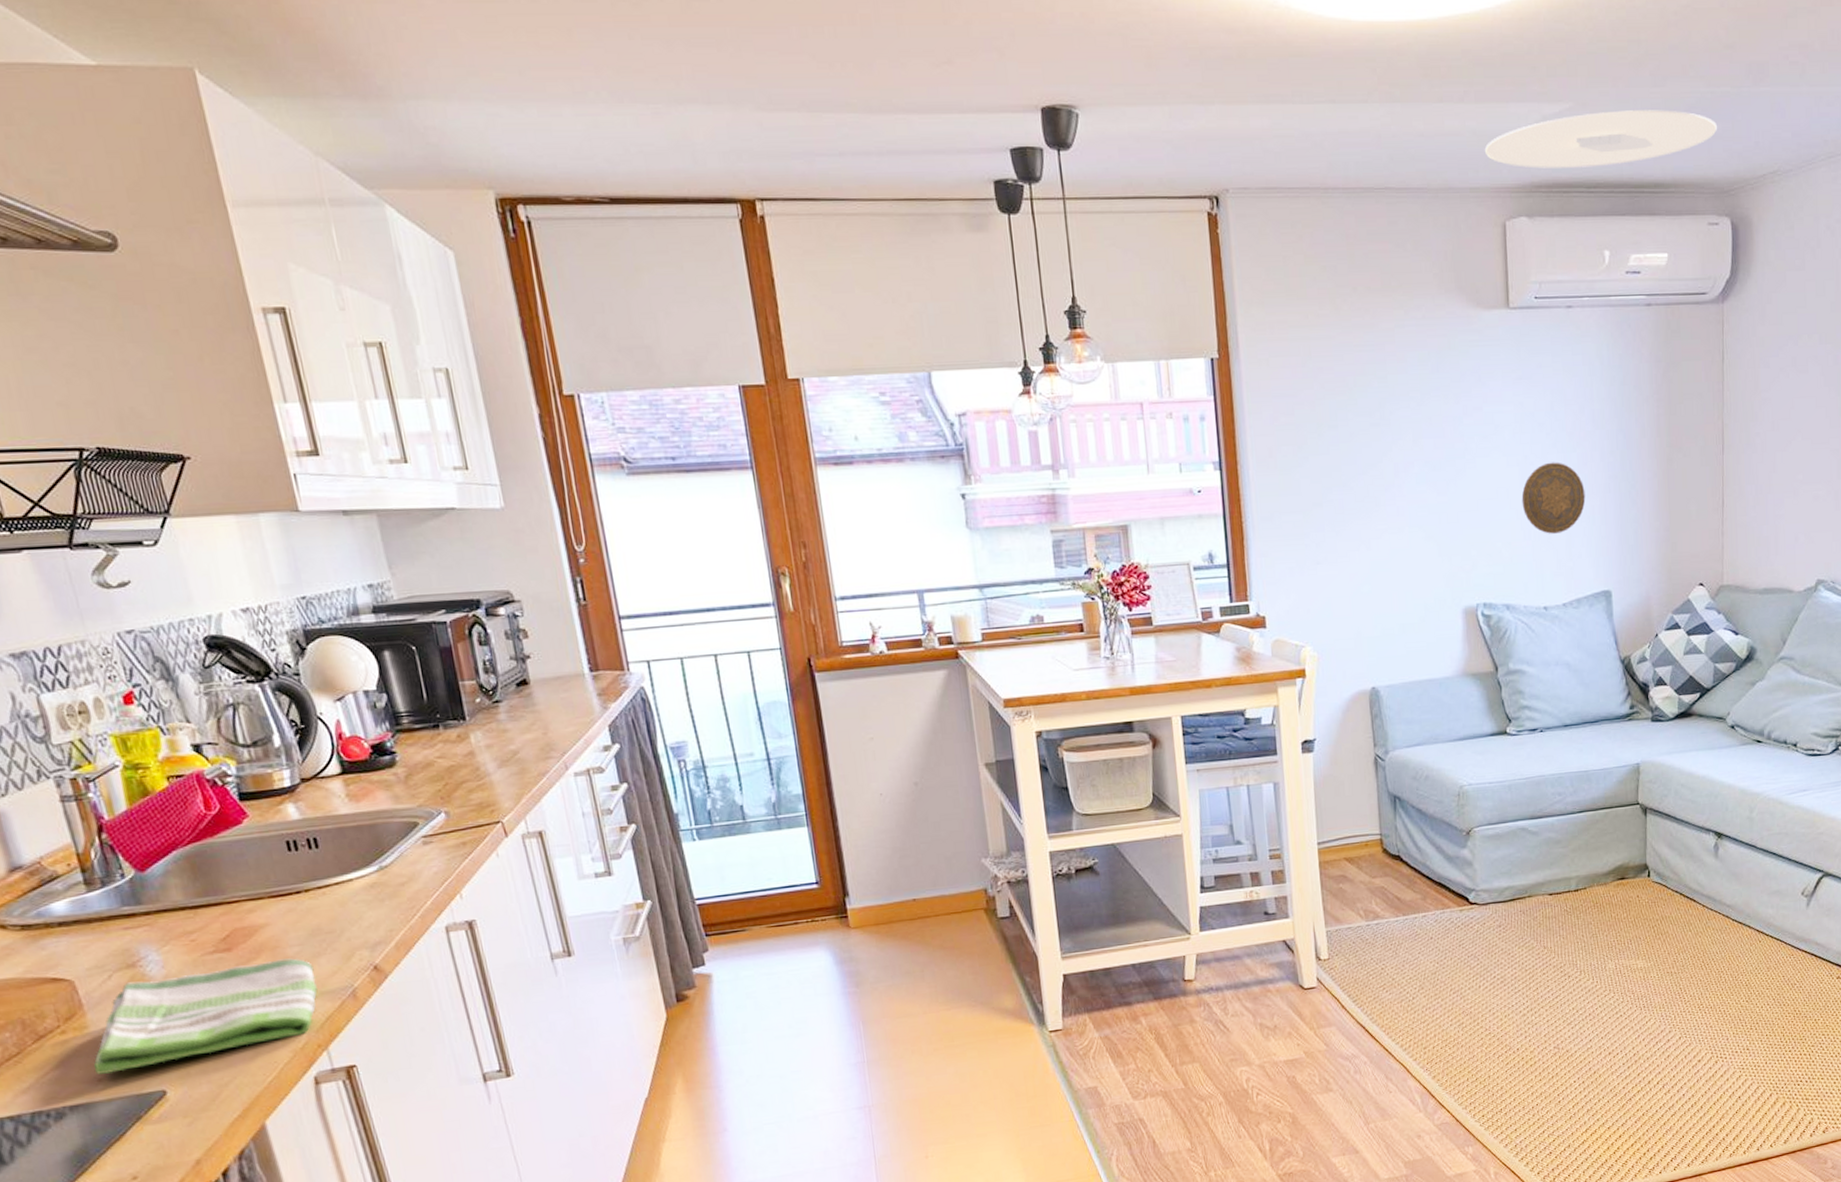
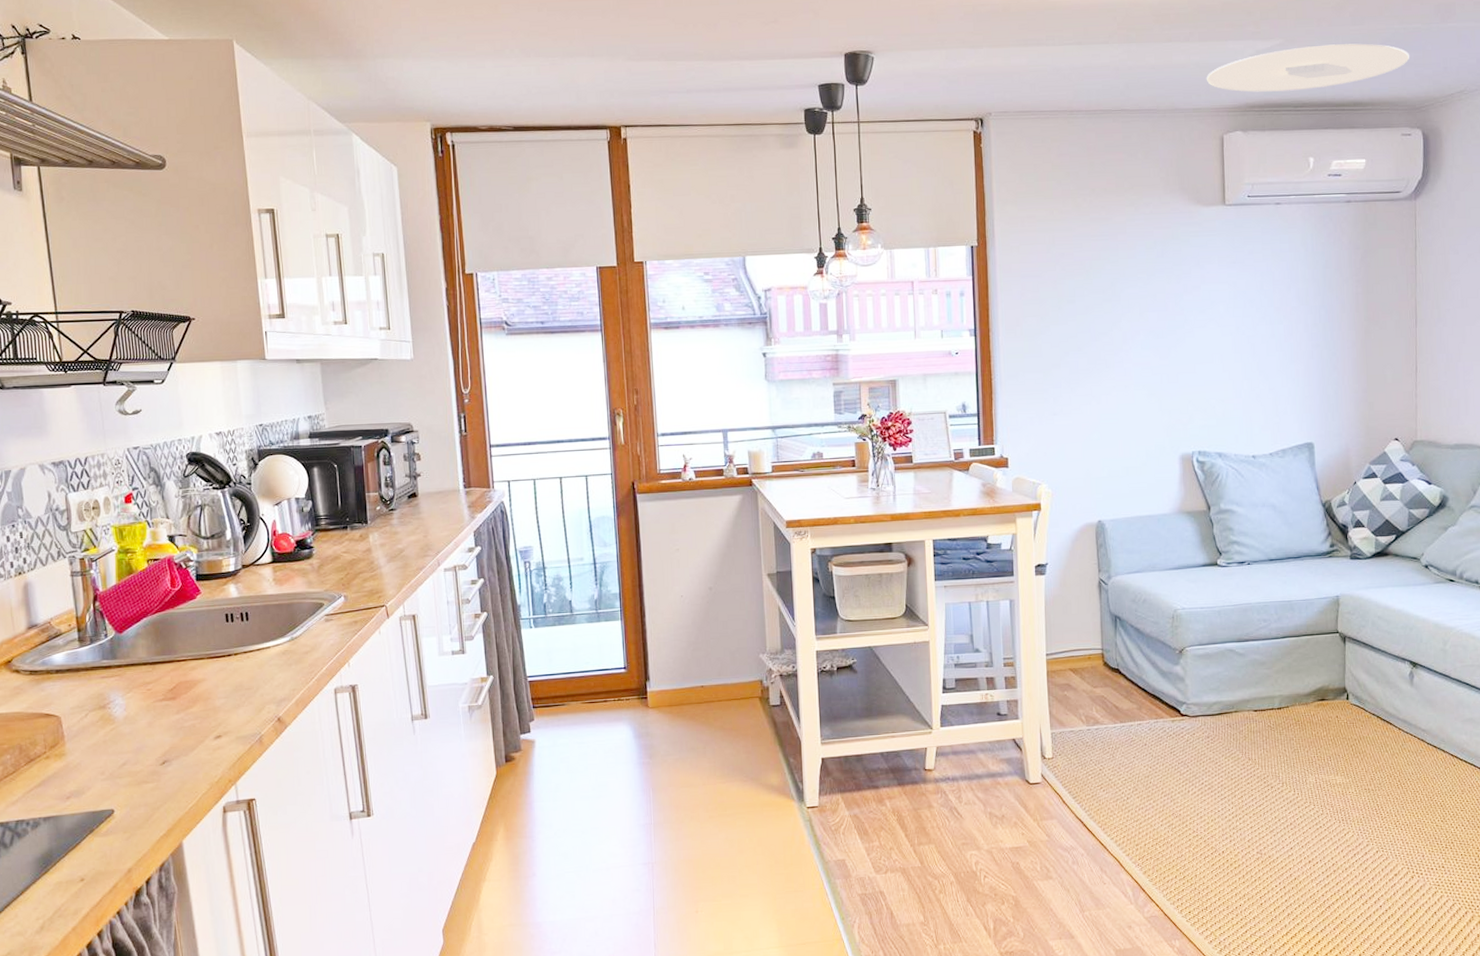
dish towel: present [93,958,318,1075] -> none [65,708,234,793]
decorative plate: present [1521,462,1586,534] -> none [1234,332,1291,393]

